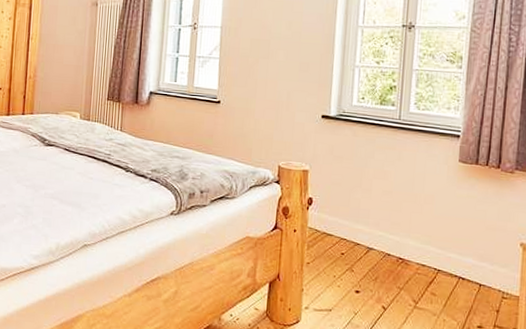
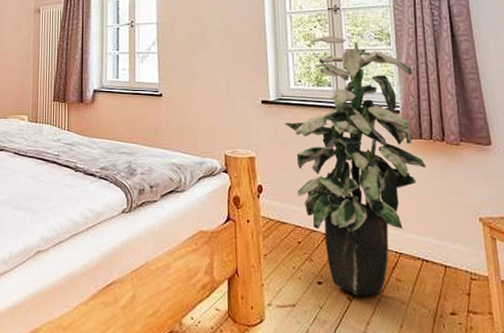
indoor plant: none [342,54,480,307] -> present [284,36,426,297]

